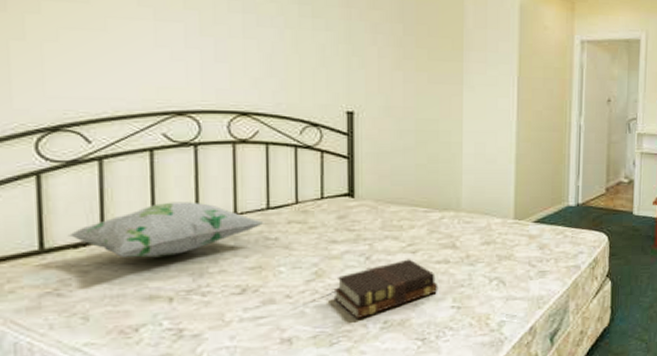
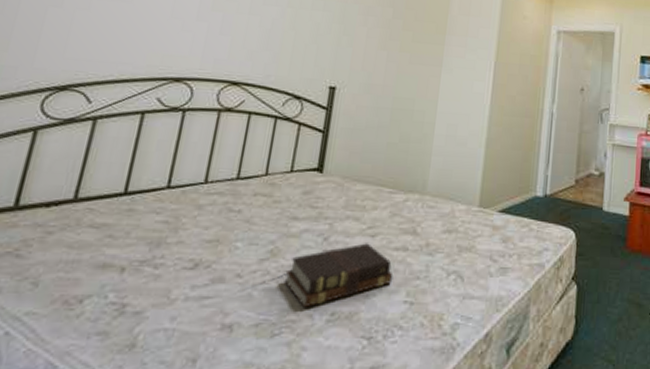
decorative pillow: present [67,201,264,258] -> none [44,165,232,223]

